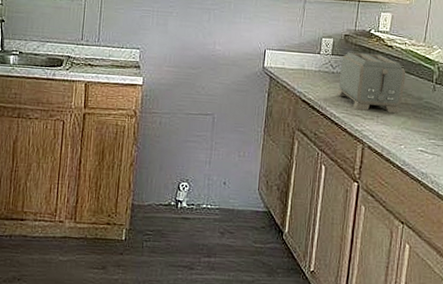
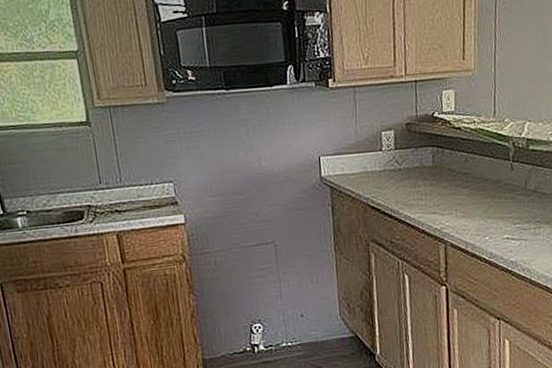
toaster: present [337,52,406,113] -> none [407,139,480,207]

